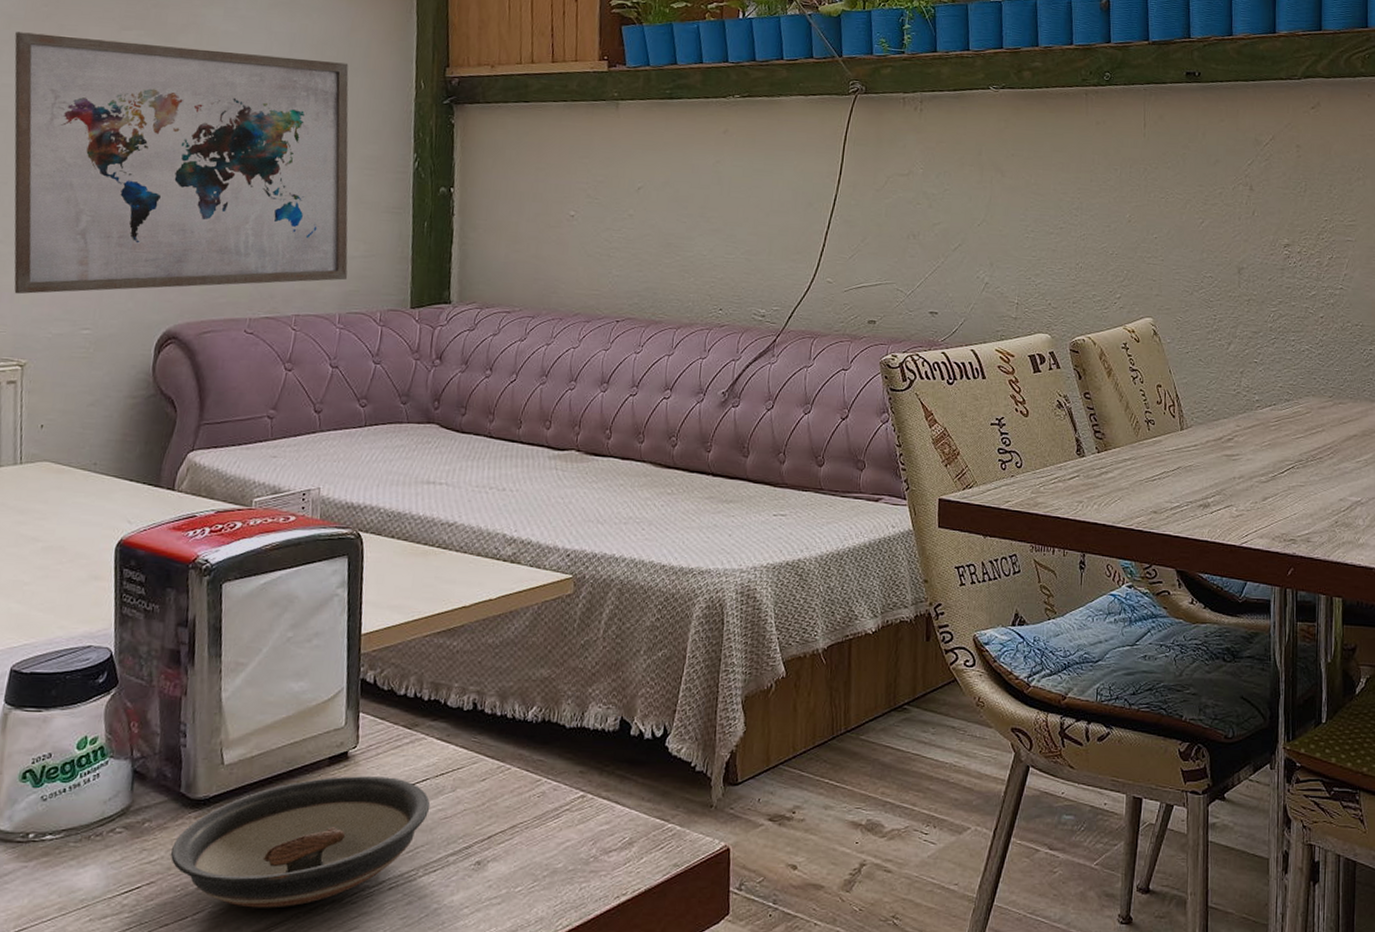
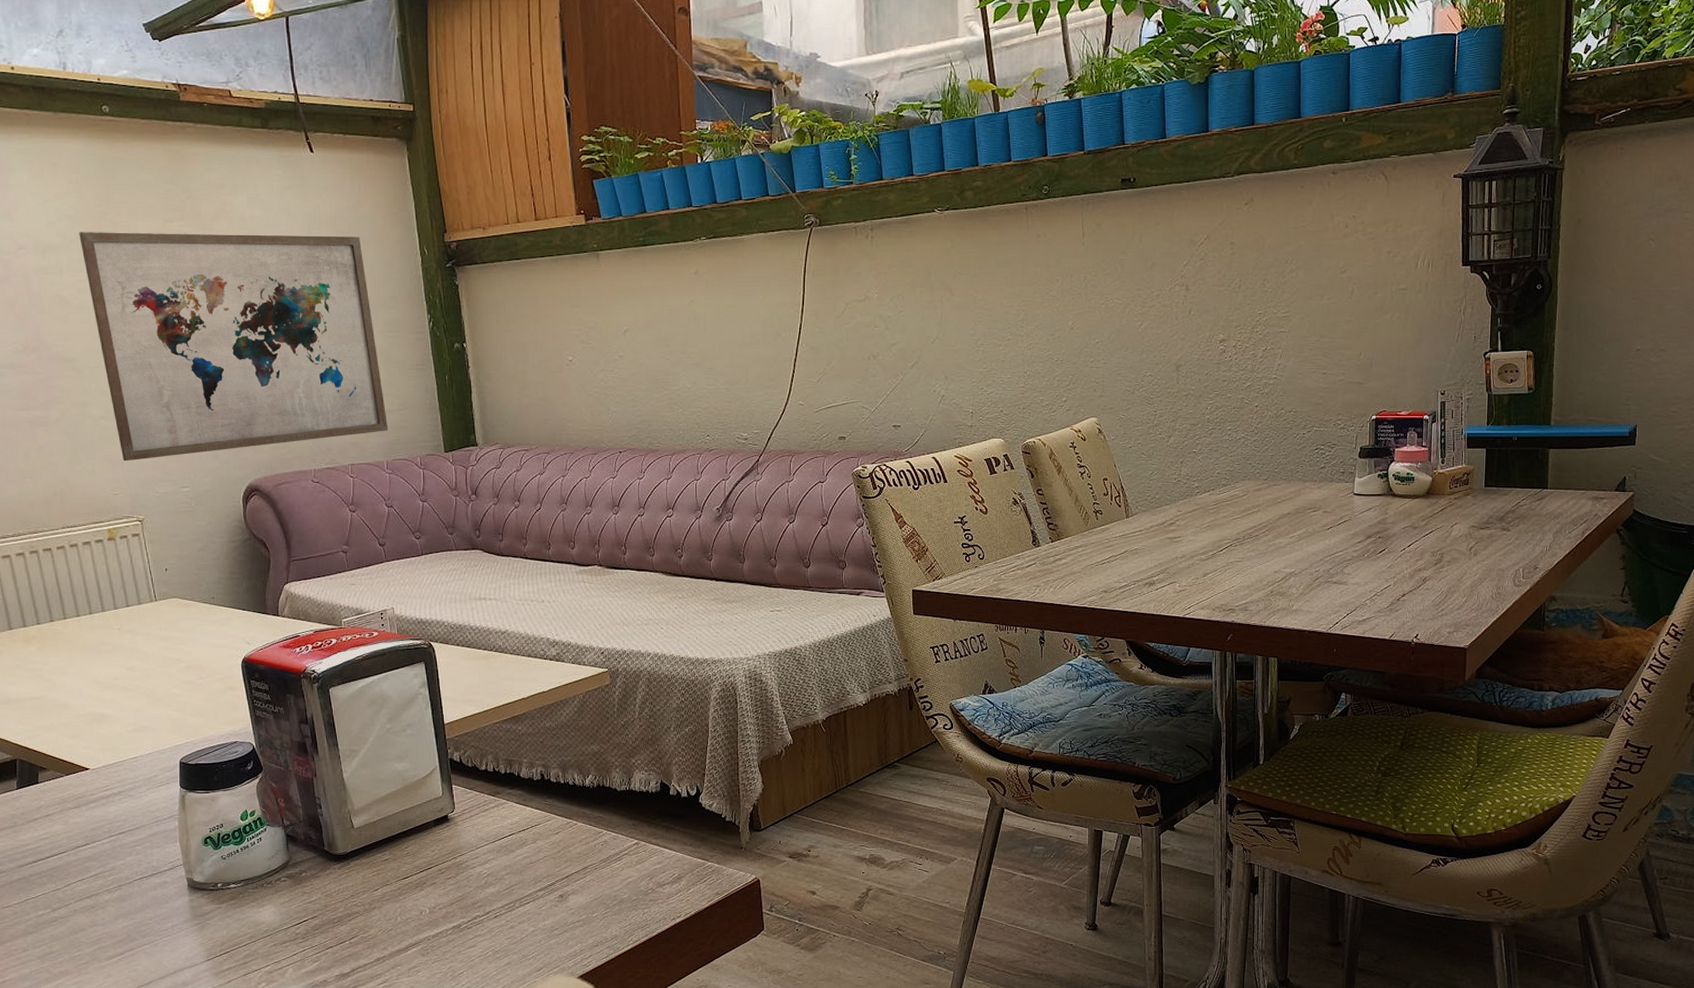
saucer: present [171,776,431,908] -> none [326,833,518,933]

